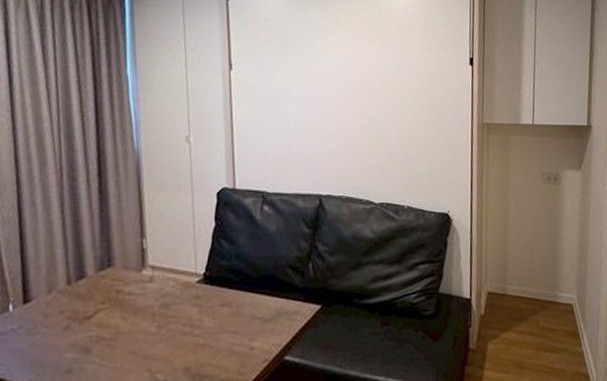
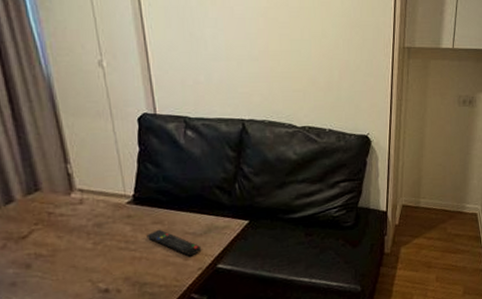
remote control: none [213,312,269,344] -> present [146,229,202,255]

